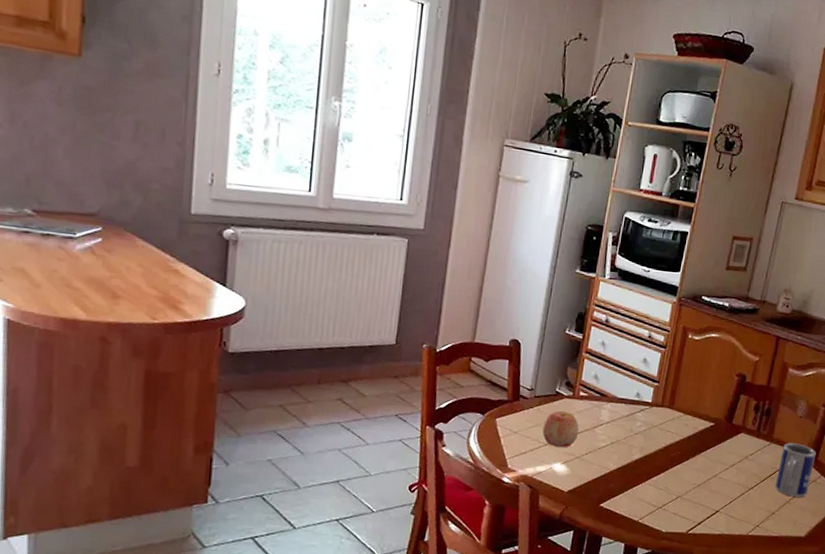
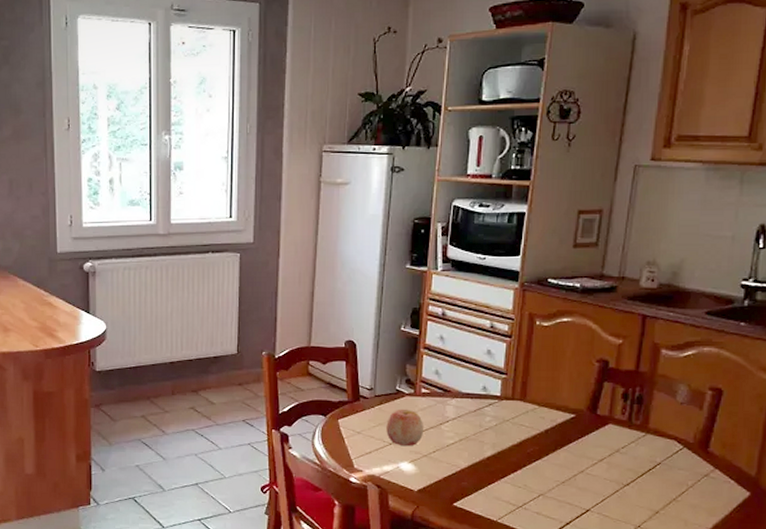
mug: present [774,443,816,497] -> none [656,433,706,494]

